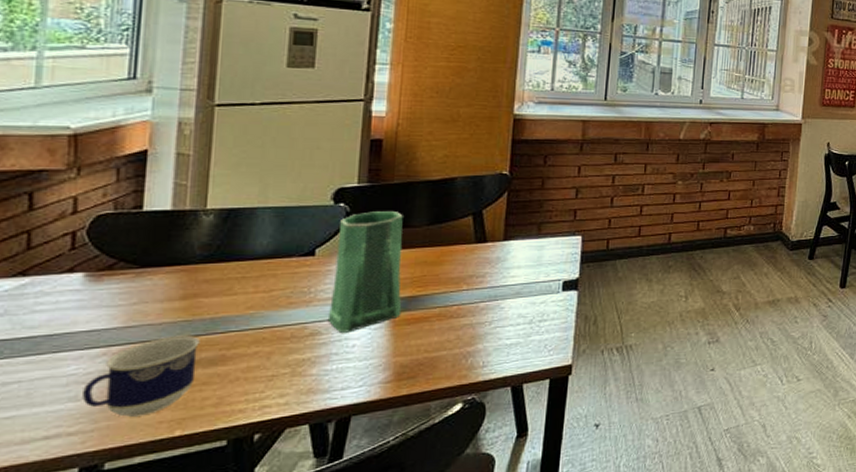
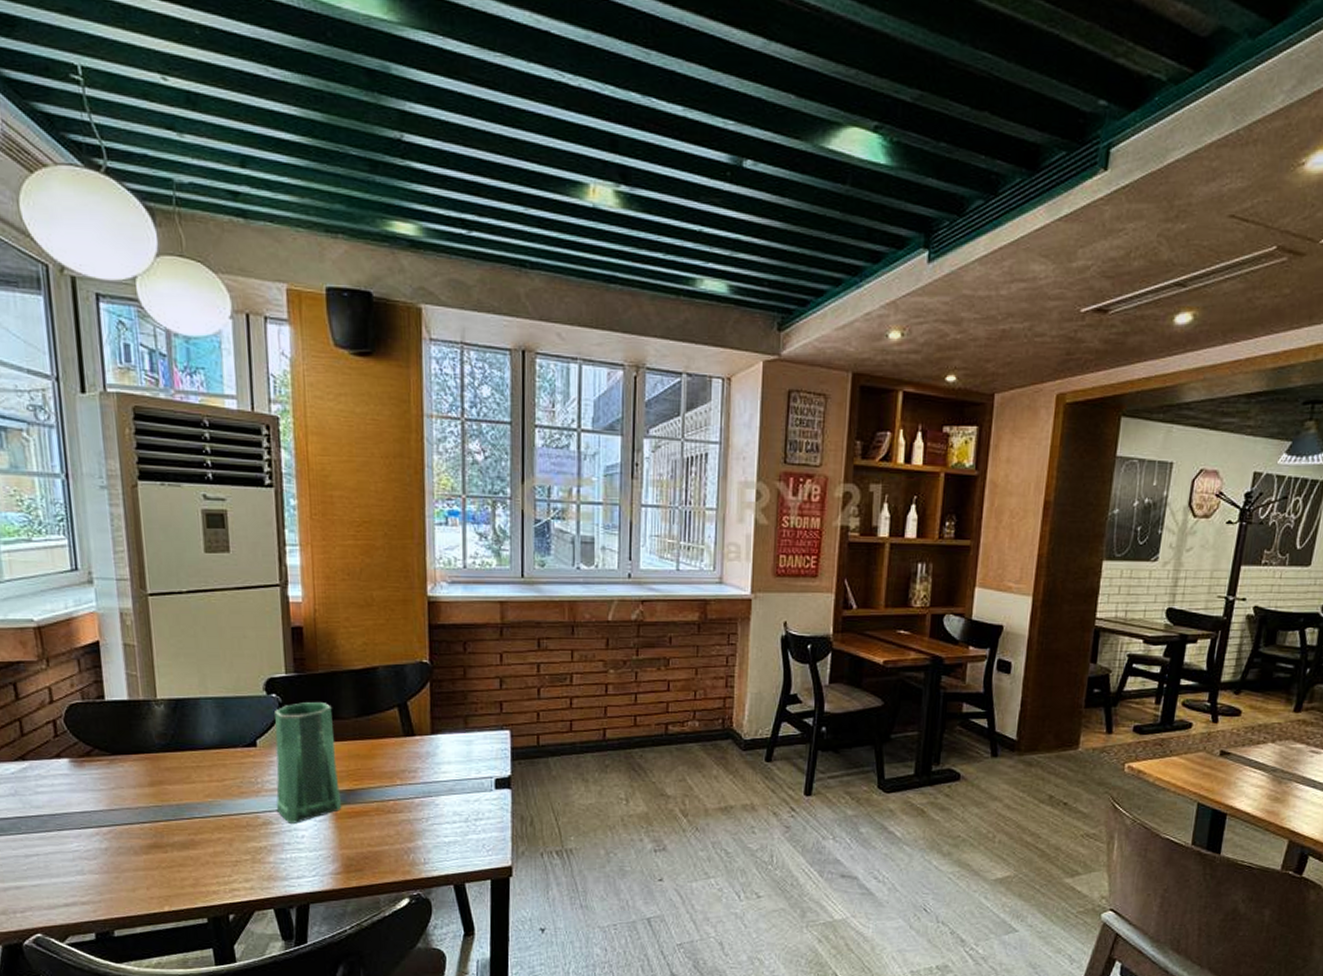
cup: present [82,335,200,417] -> none [86,819,173,891]

